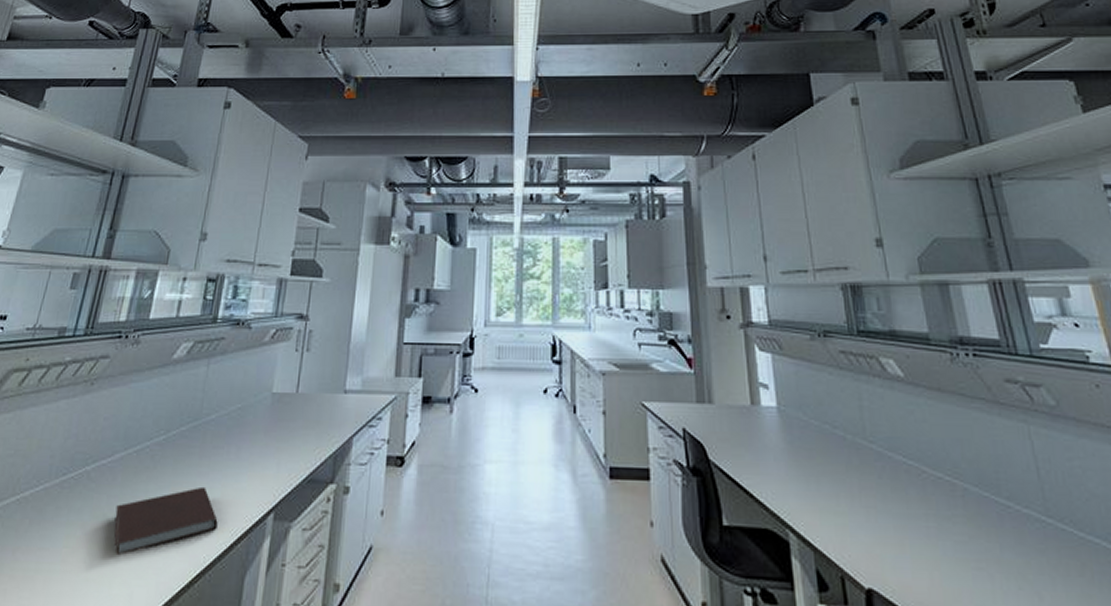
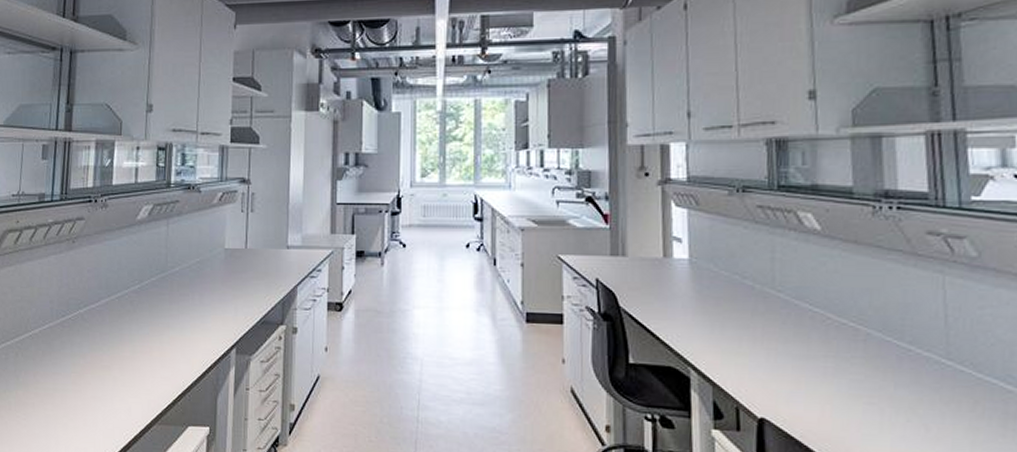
notebook: present [113,486,218,555] -> none [108,326,191,379]

